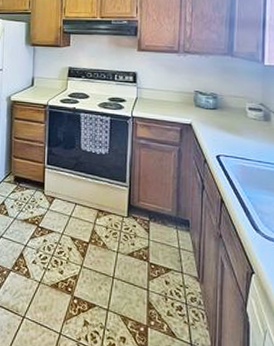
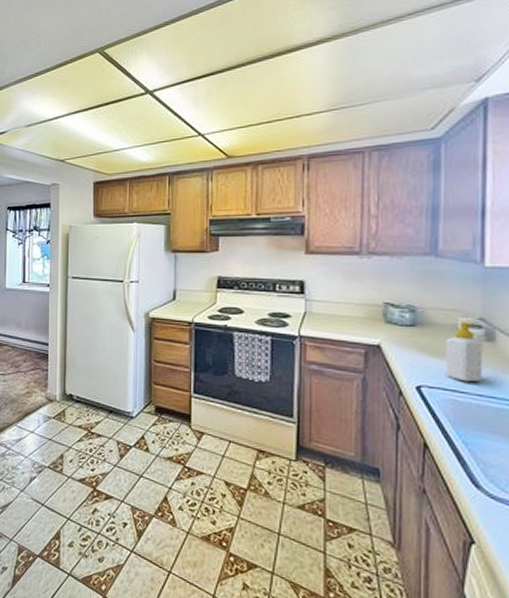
soap bottle: none [237,106,262,152] -> present [445,321,483,382]

